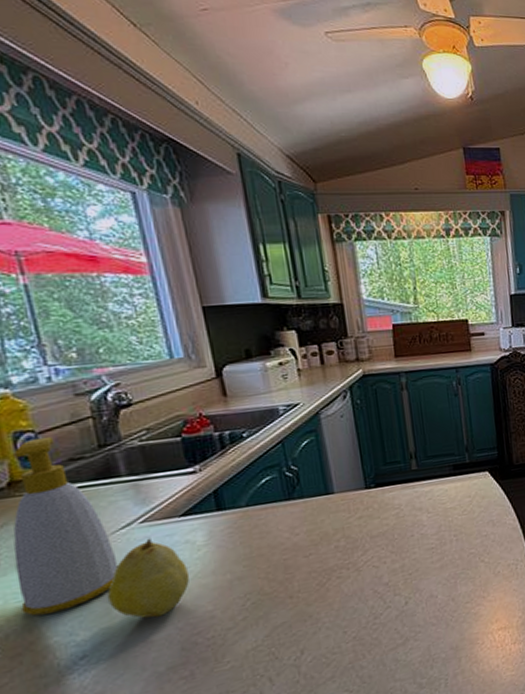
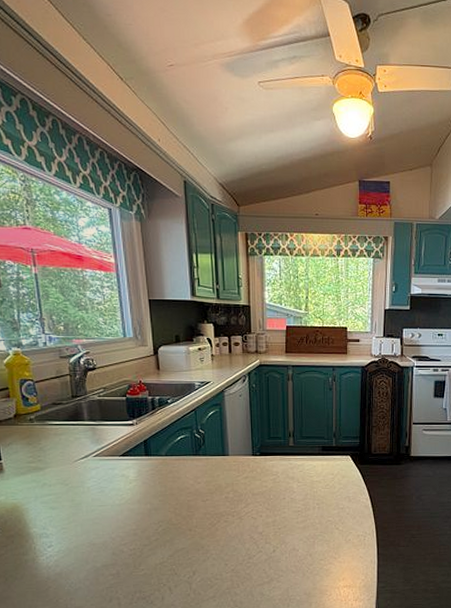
soap bottle: present [13,436,118,616] -> none [14,385,77,511]
fruit: present [107,538,190,618] -> none [68,468,123,527]

